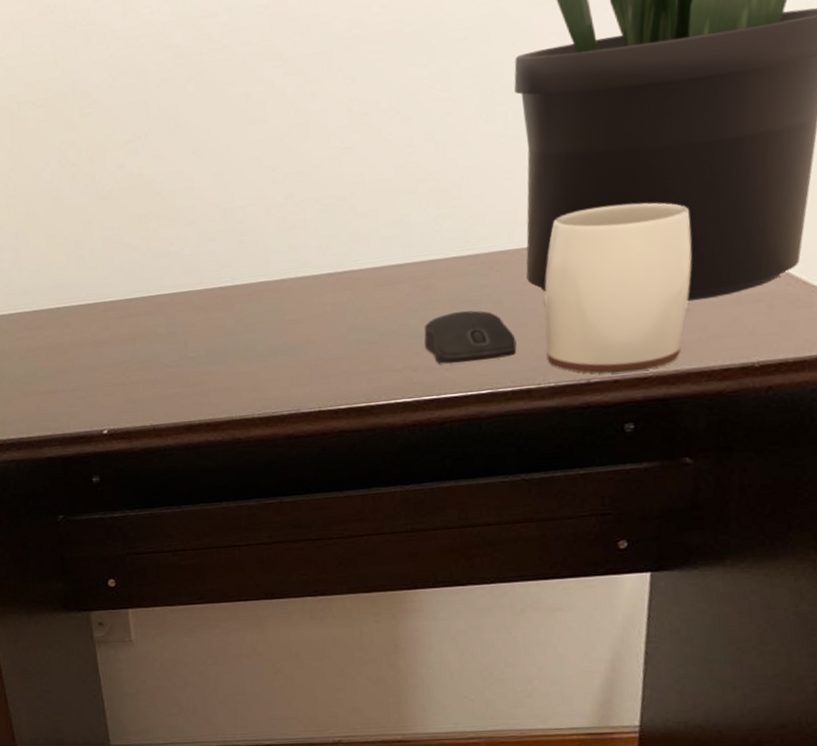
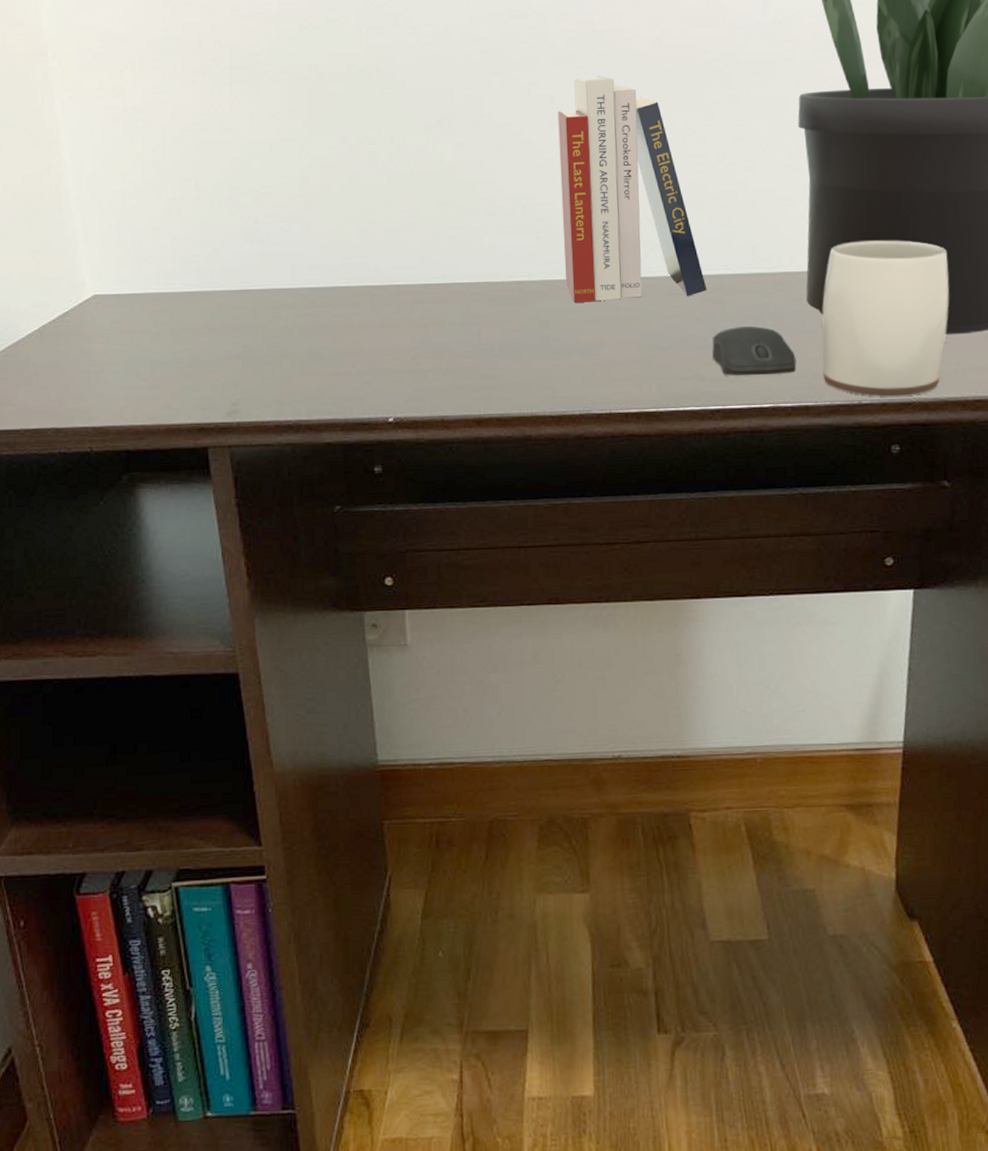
books: none [254,66,418,303] -> present [557,76,707,303]

